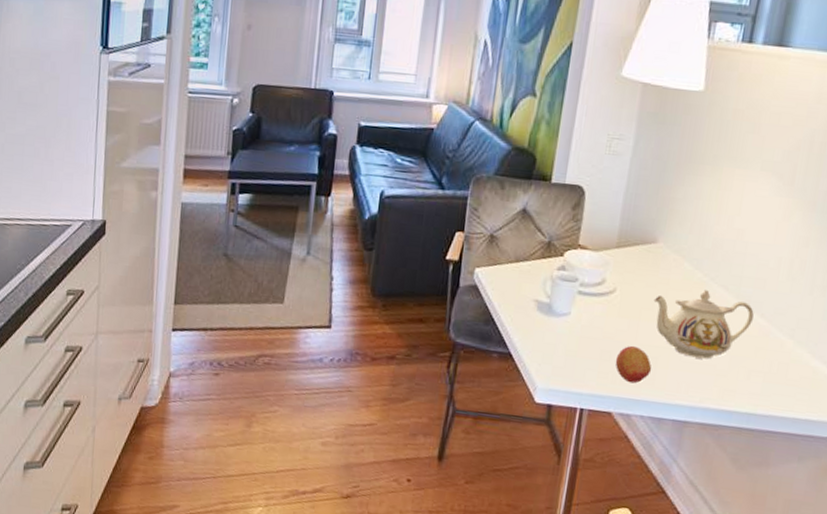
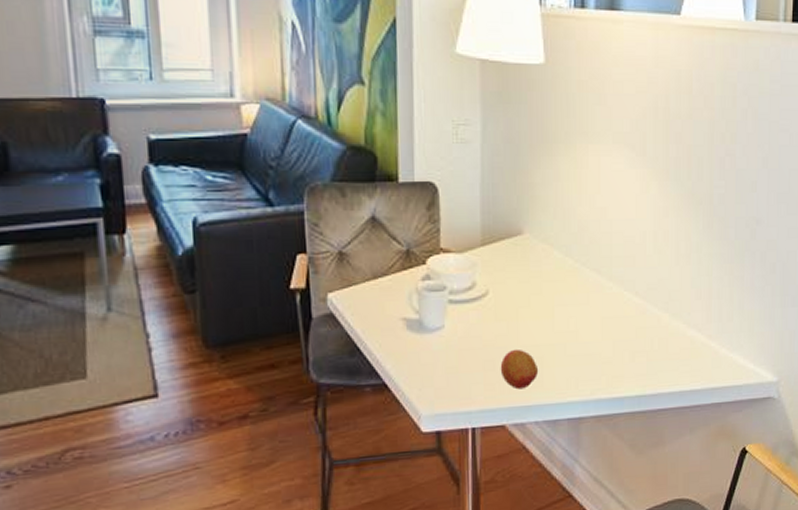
teapot: present [653,290,754,359] -> none [529,277,628,350]

